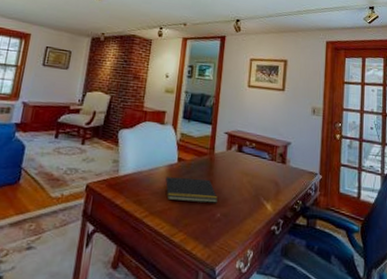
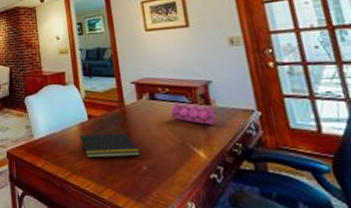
pencil case: none [252,158,289,182] -> present [170,103,217,125]

